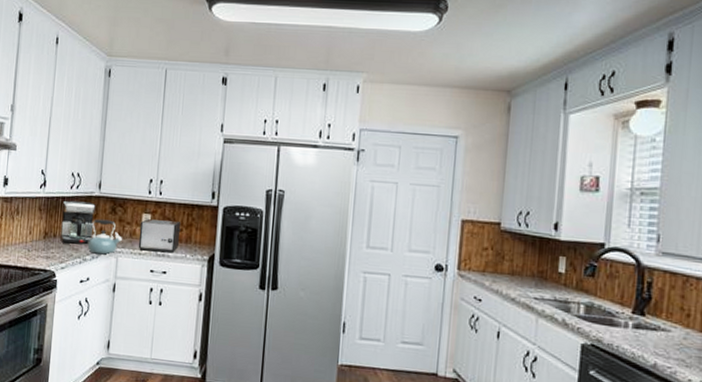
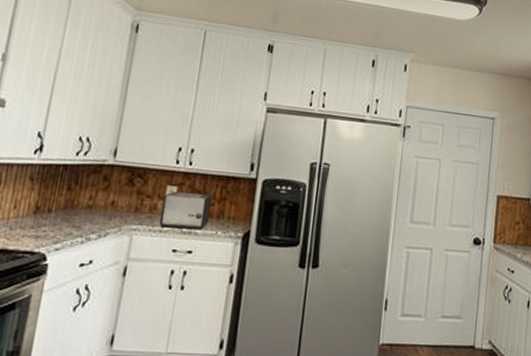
coffee maker: present [60,200,96,245] -> none [57,169,108,221]
kettle: present [87,218,122,255] -> none [93,191,140,233]

